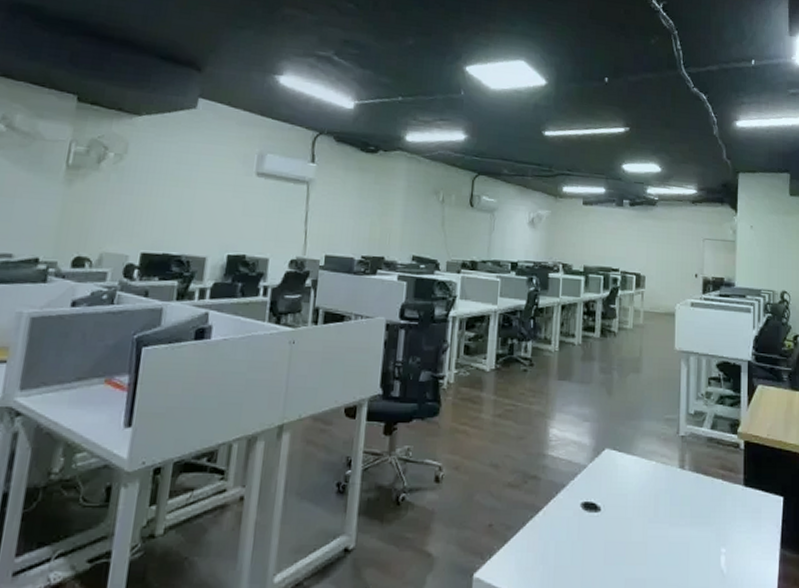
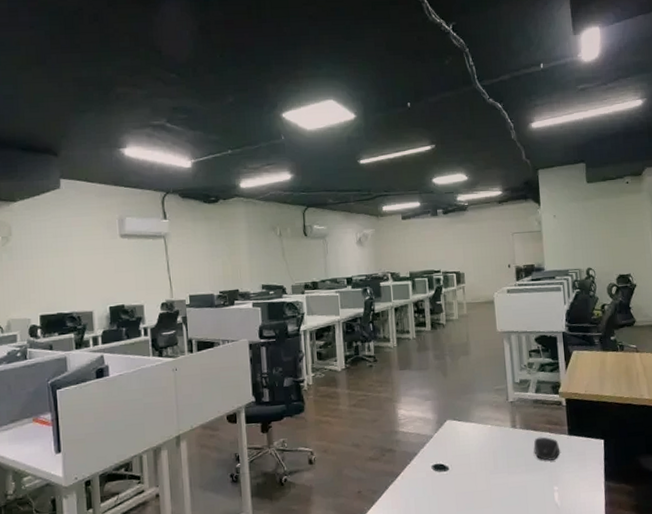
computer mouse: none [702,484,733,514] -> present [533,437,560,461]

